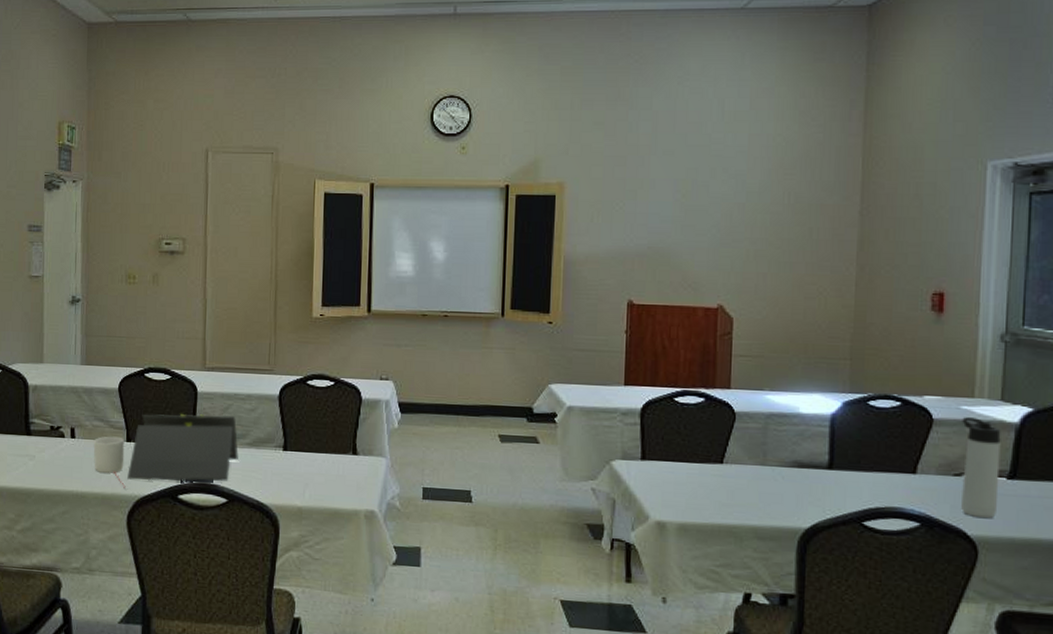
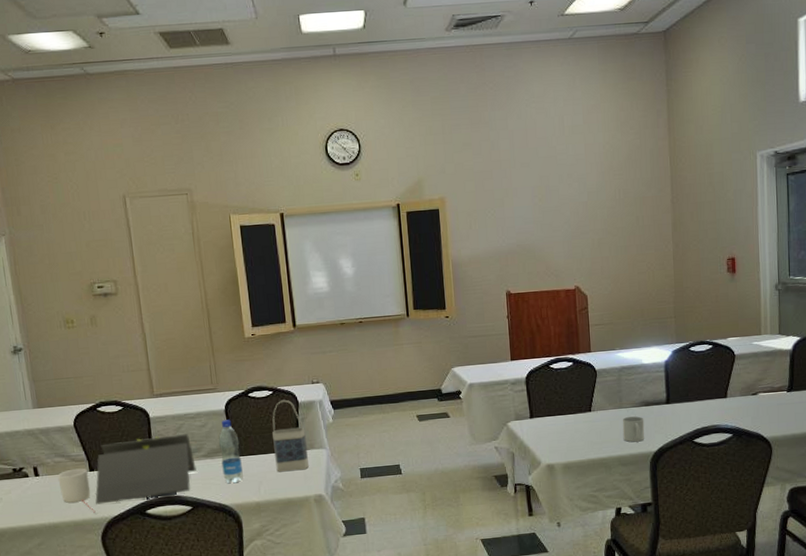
bottle: none [266,407,290,481] -> present [219,419,243,484]
bag: none [326,393,365,479] -> present [272,399,309,472]
mug: none [763,478,795,512] -> present [622,416,645,443]
thermos bottle: present [961,417,1001,519] -> none [754,349,782,424]

